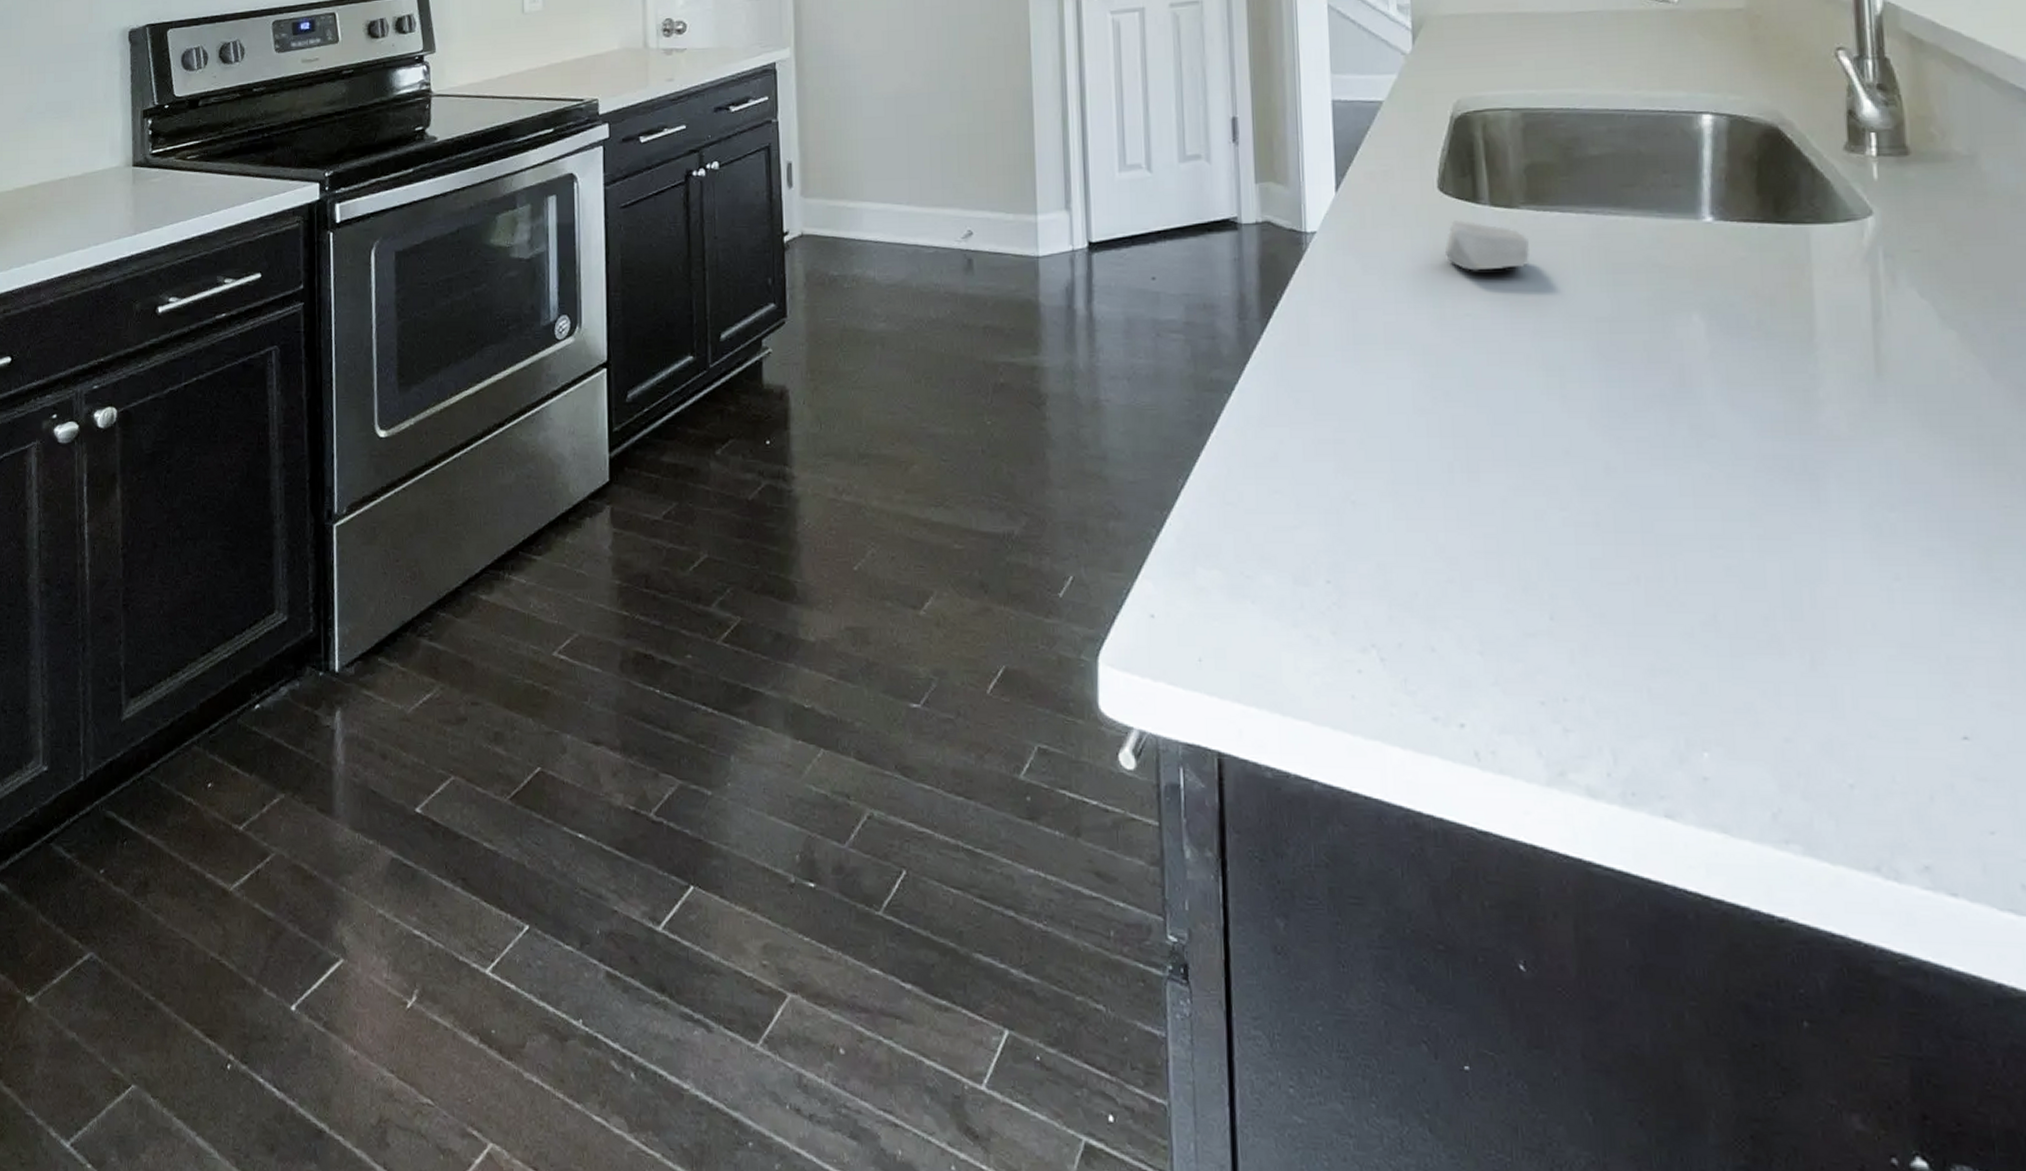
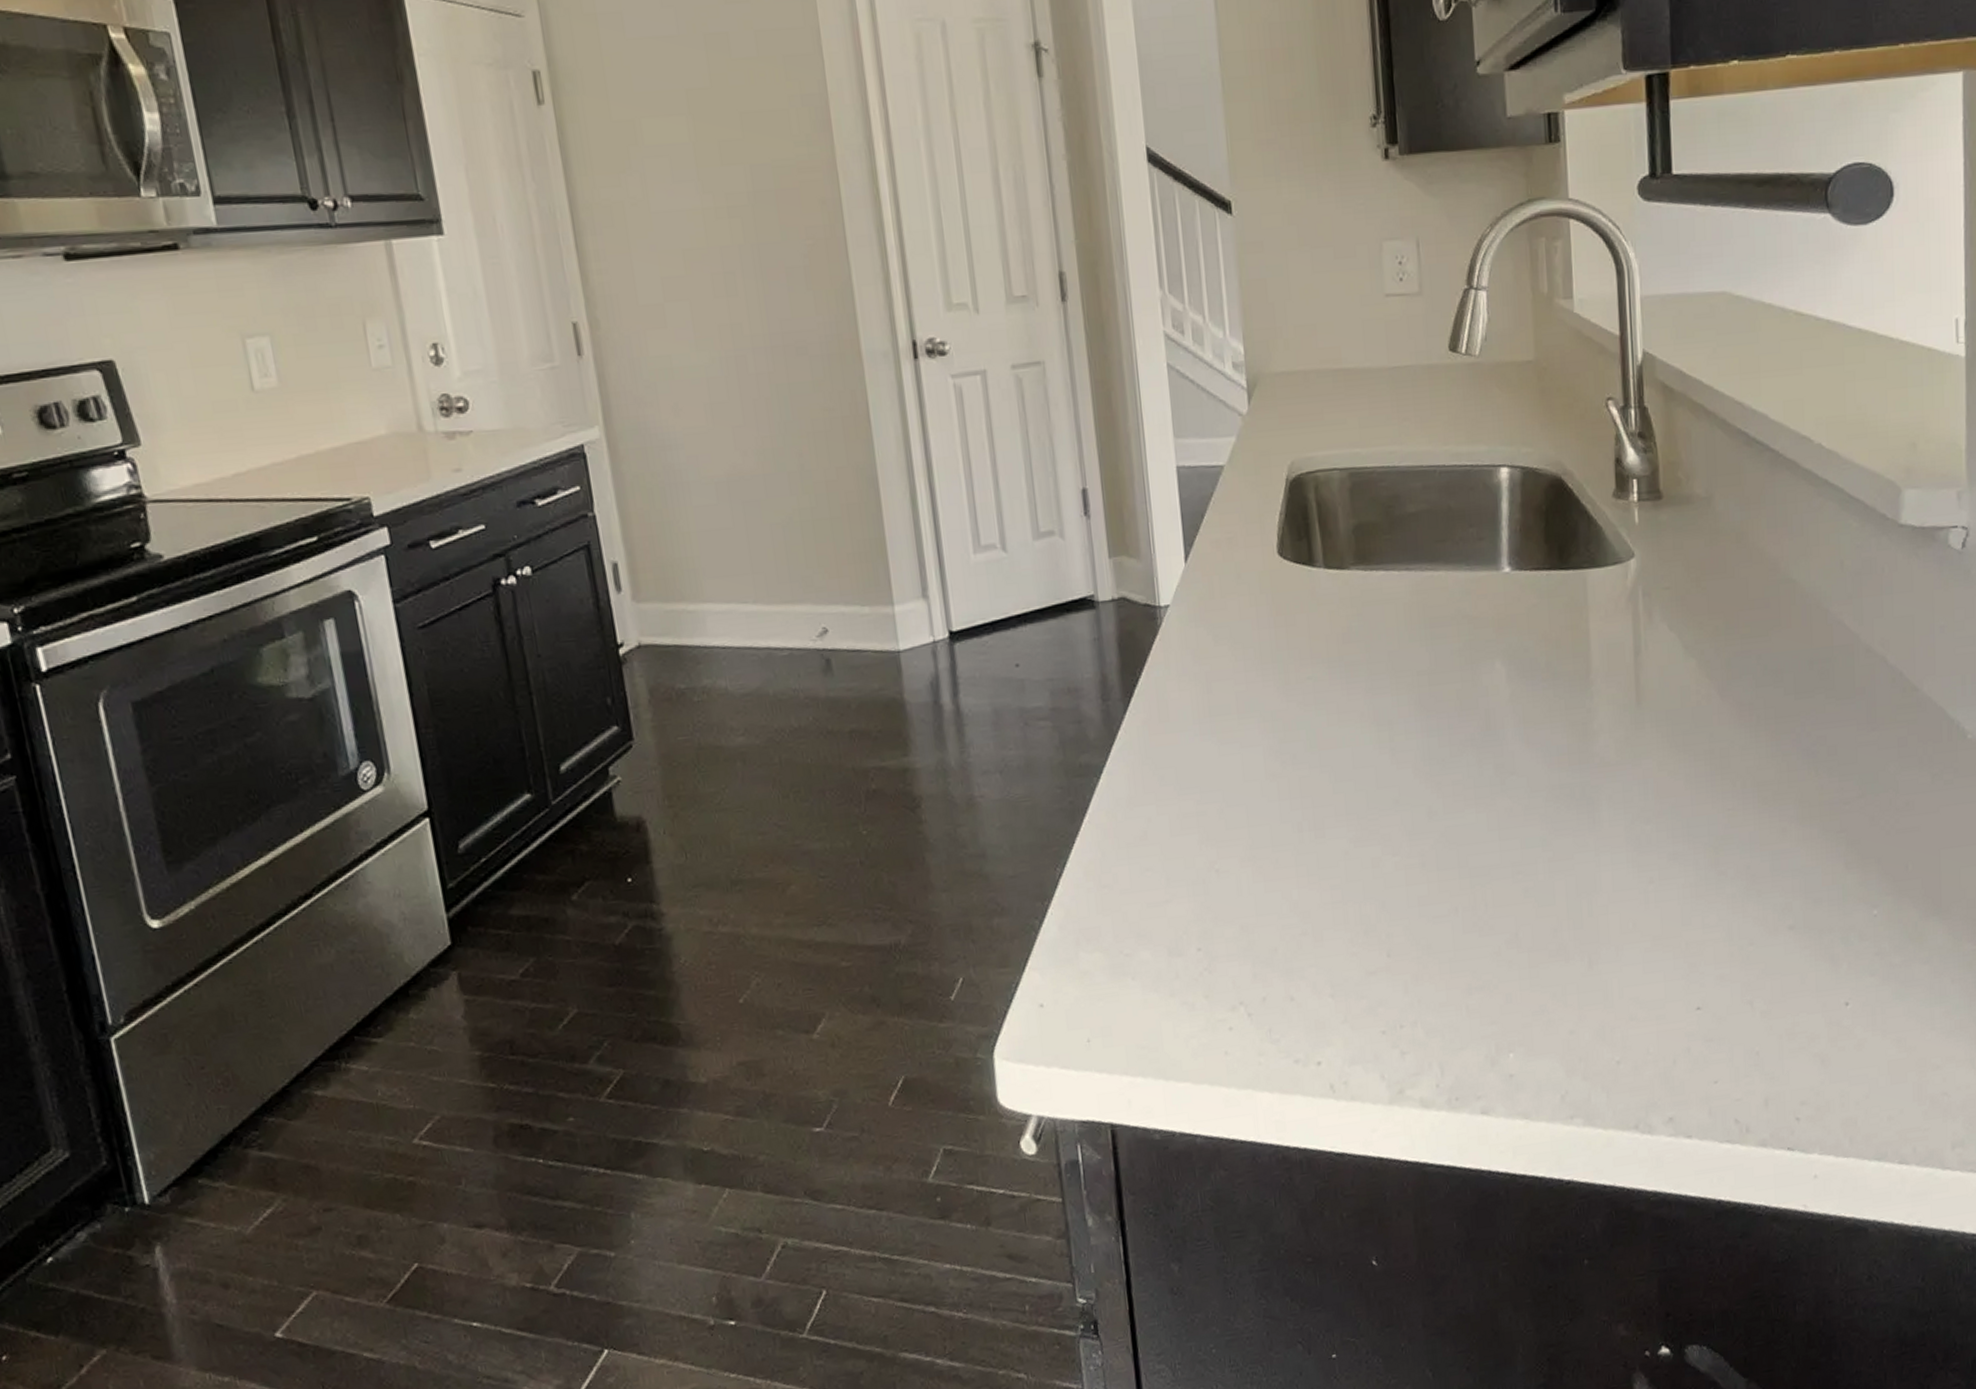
soap bar: present [1445,220,1529,271] -> none [1287,584,1360,635]

